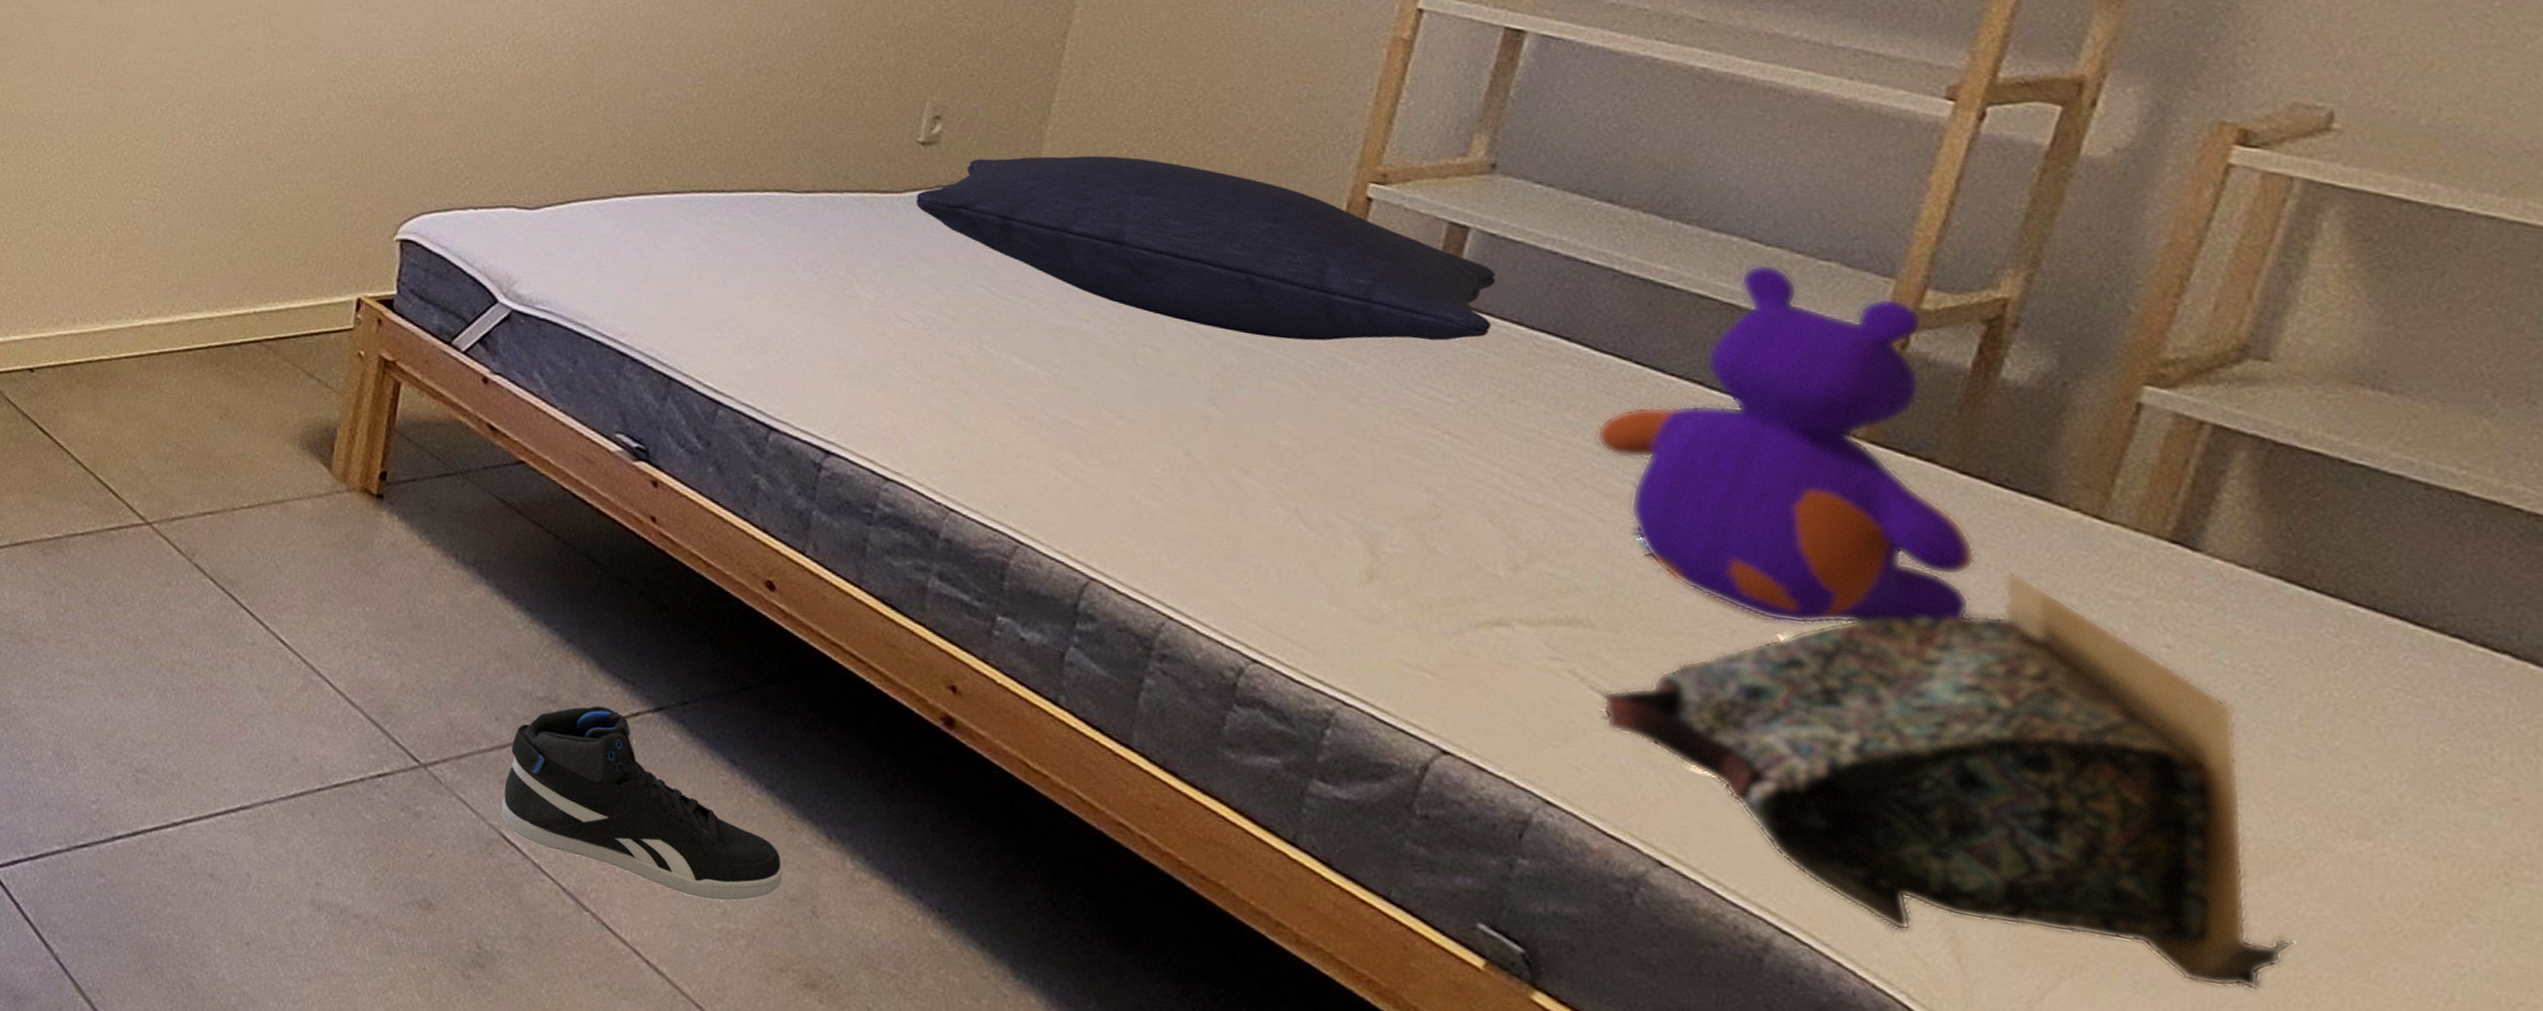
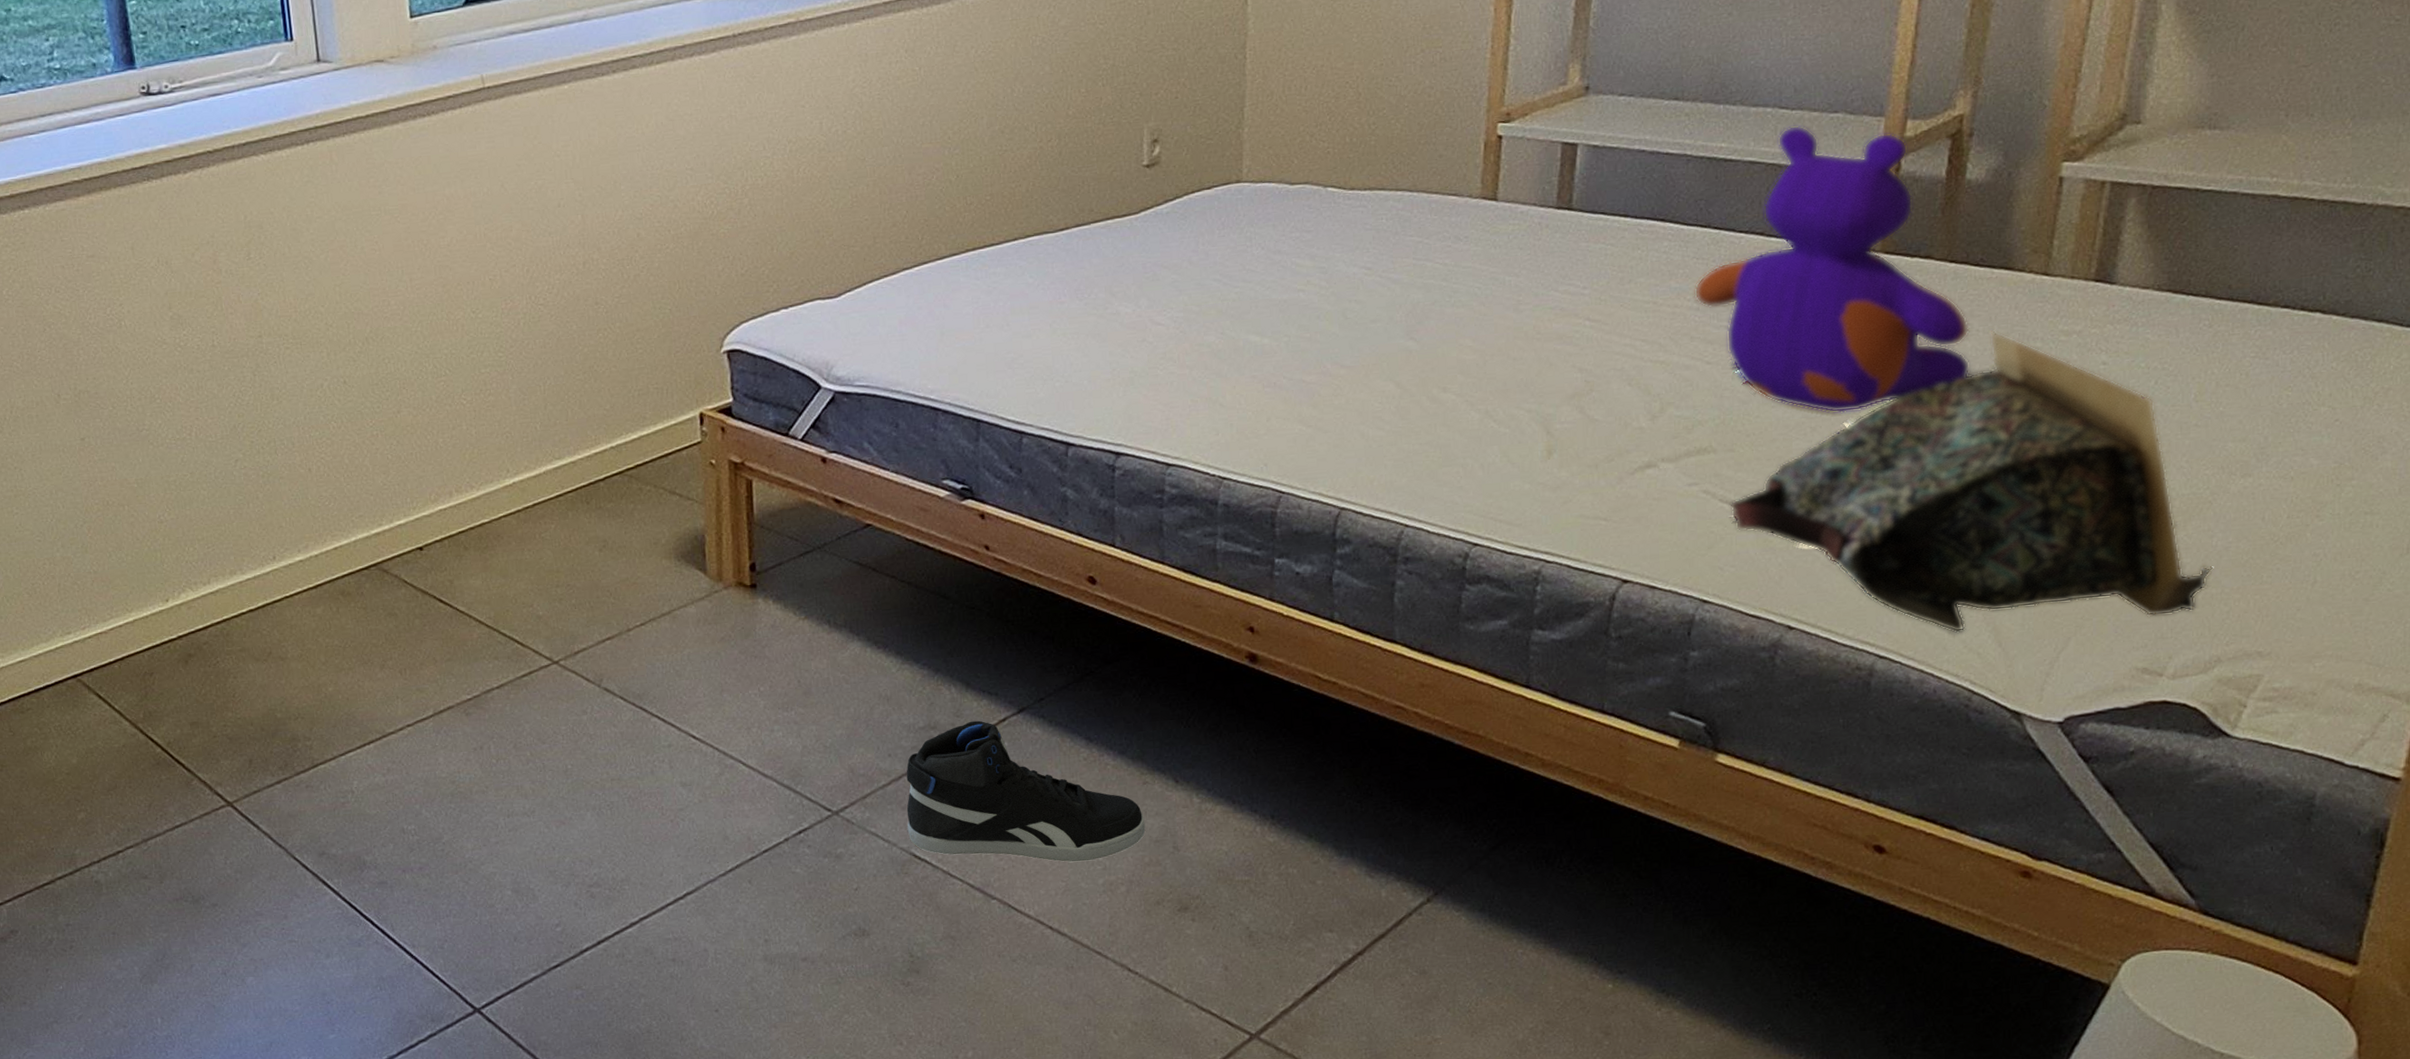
pillow: present [916,155,1496,341] -> none [1150,139,1605,273]

